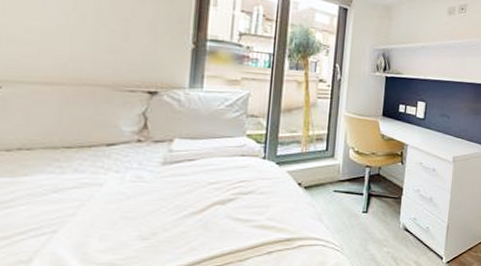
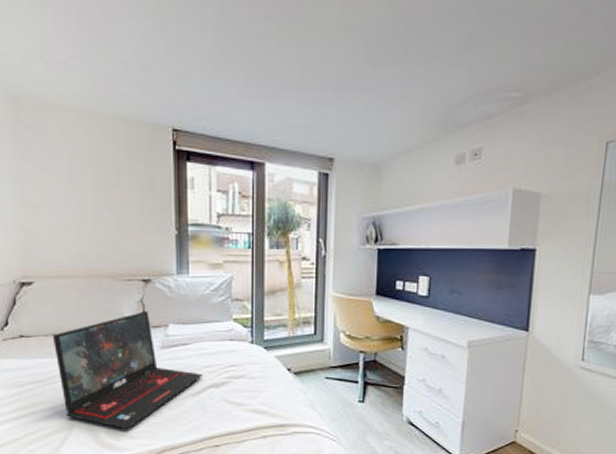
laptop: none [17,124,208,258] -> present [52,310,202,430]

